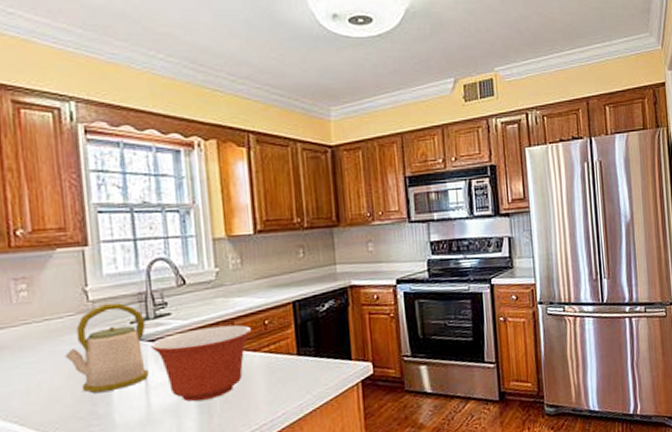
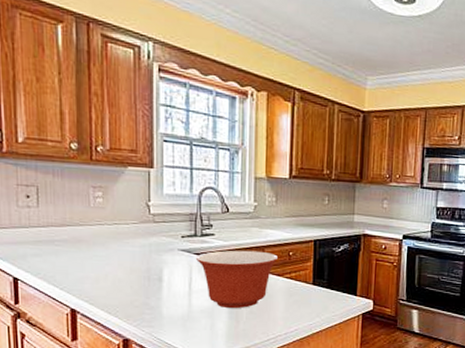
kettle: present [65,303,149,393] -> none [128,218,194,289]

